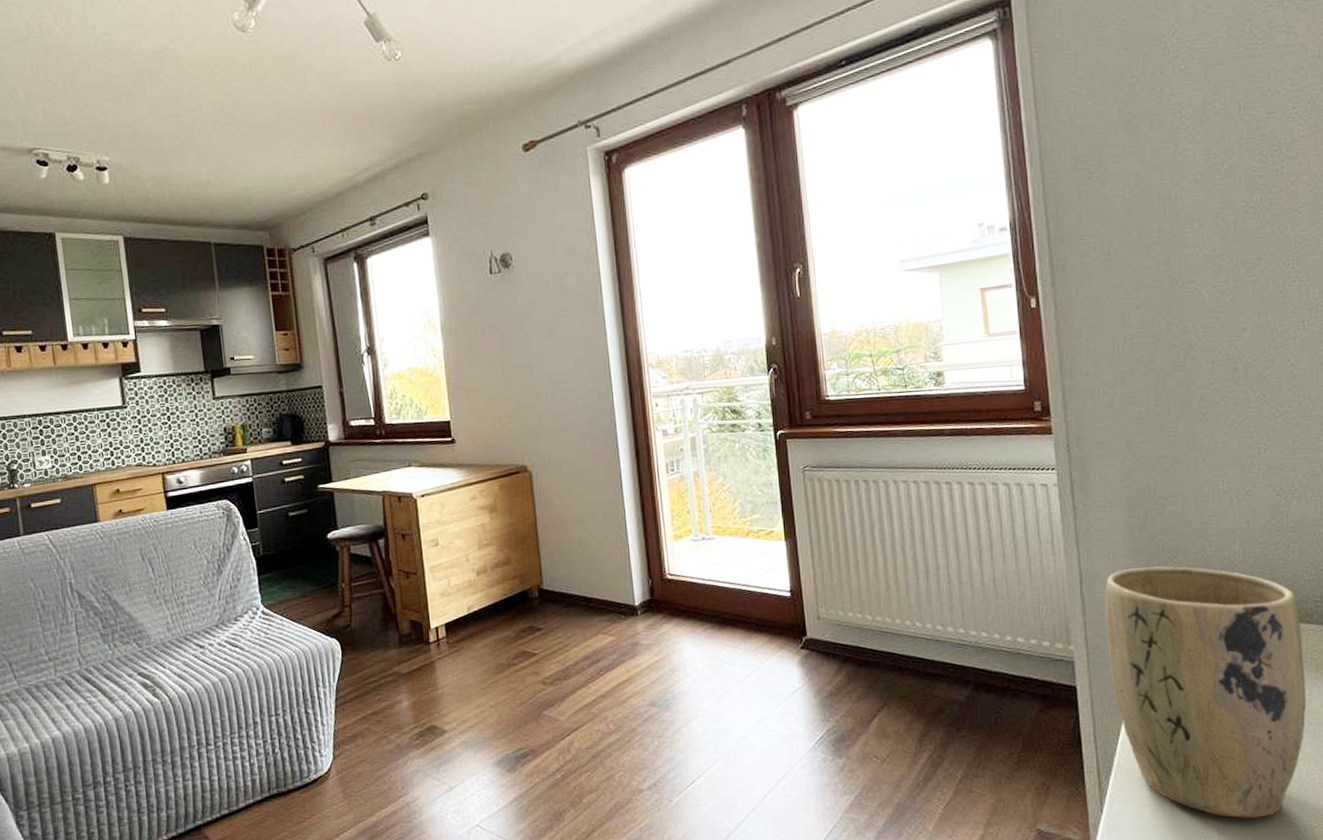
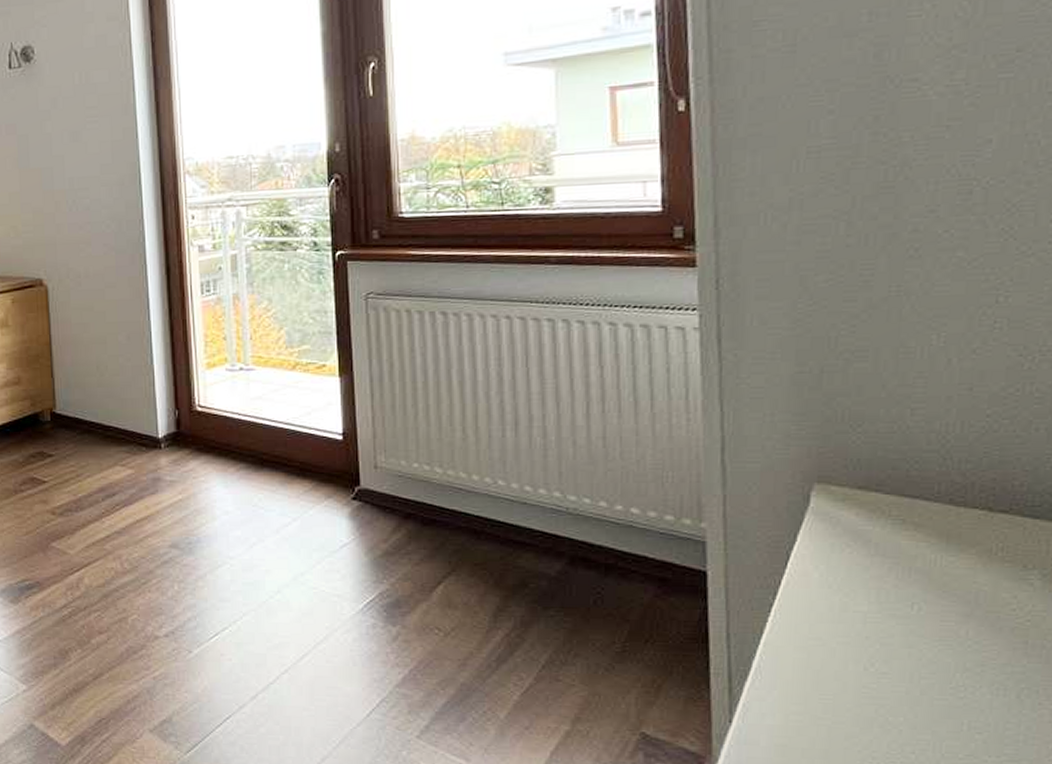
plant pot: present [1105,566,1306,819] -> none [753,436,1042,754]

